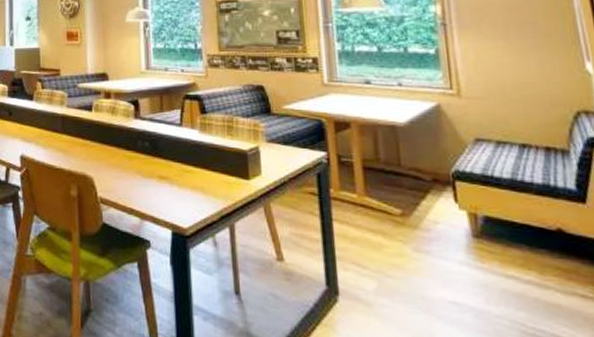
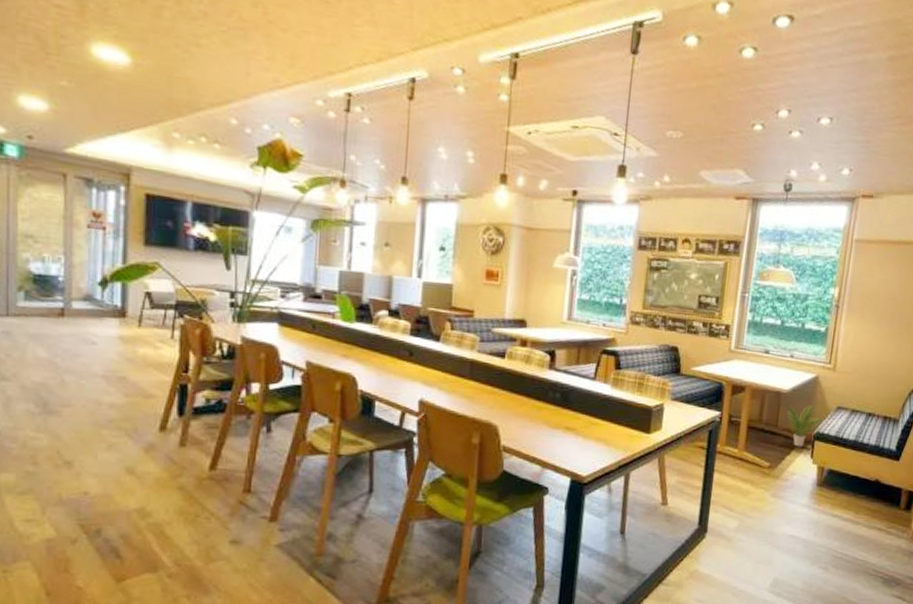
potted plant: none [407,138,458,190] -> present [787,404,822,447]

